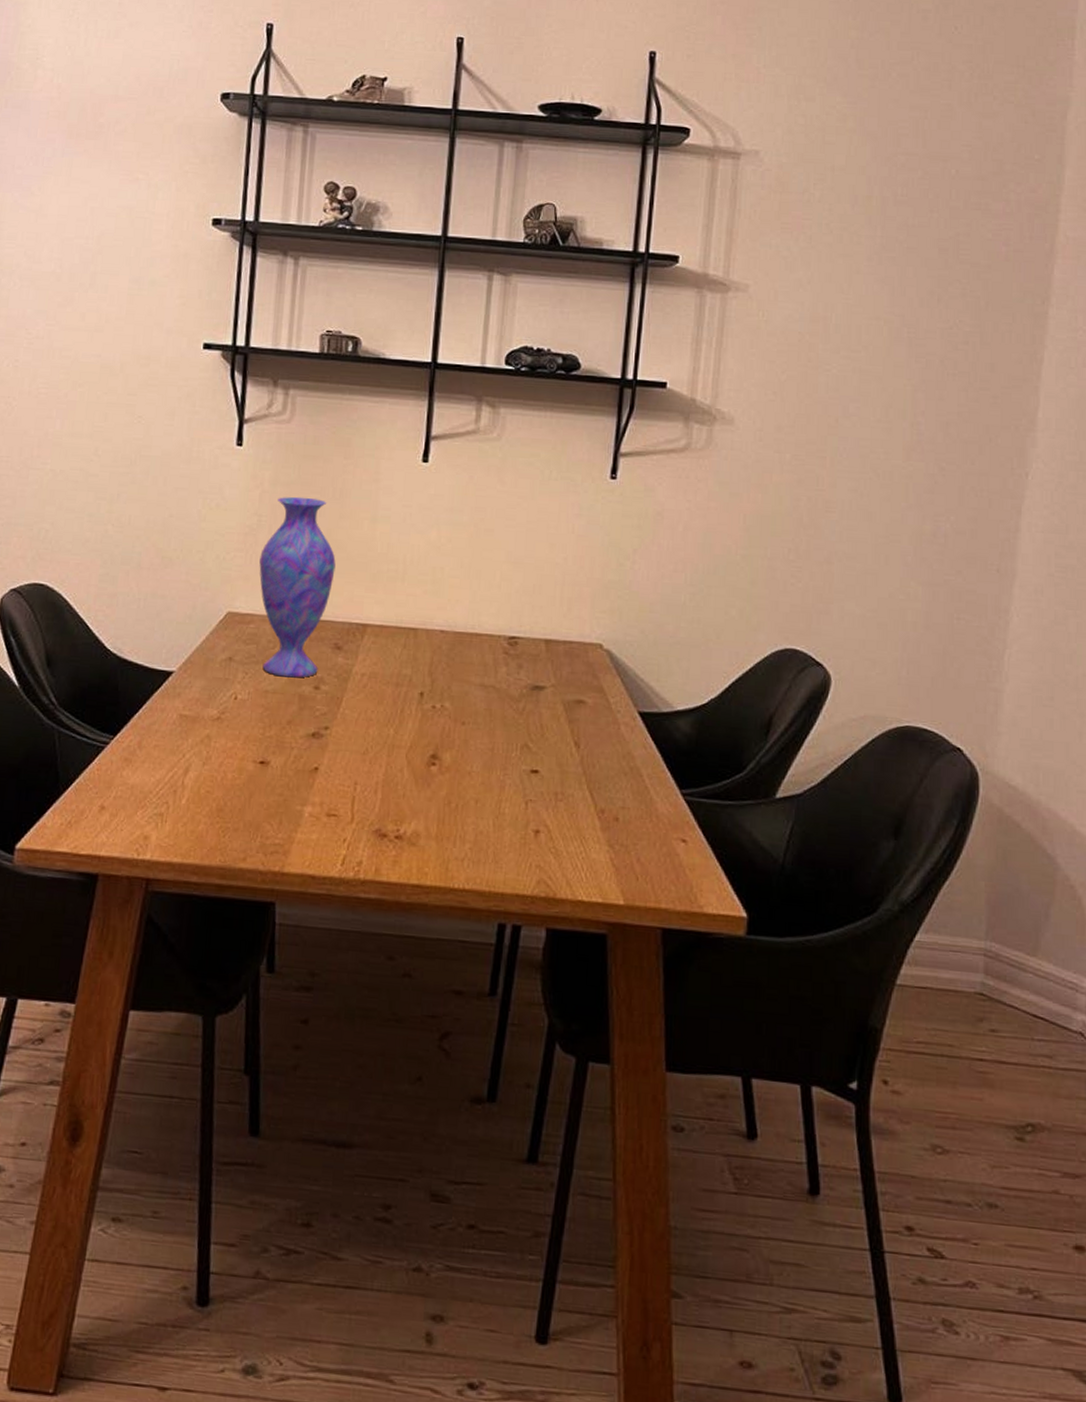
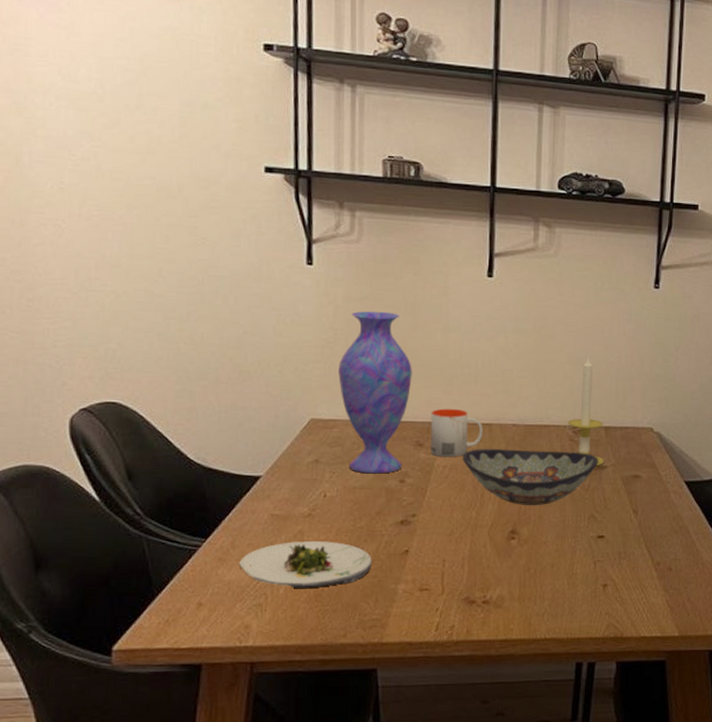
salad plate: none [143,746,280,802] -> present [238,541,373,589]
mug: none [349,608,408,665] -> present [431,408,483,458]
decorative bowl: none [383,656,536,728] -> present [462,449,598,505]
candle: none [502,553,544,685] -> present [568,354,605,466]

